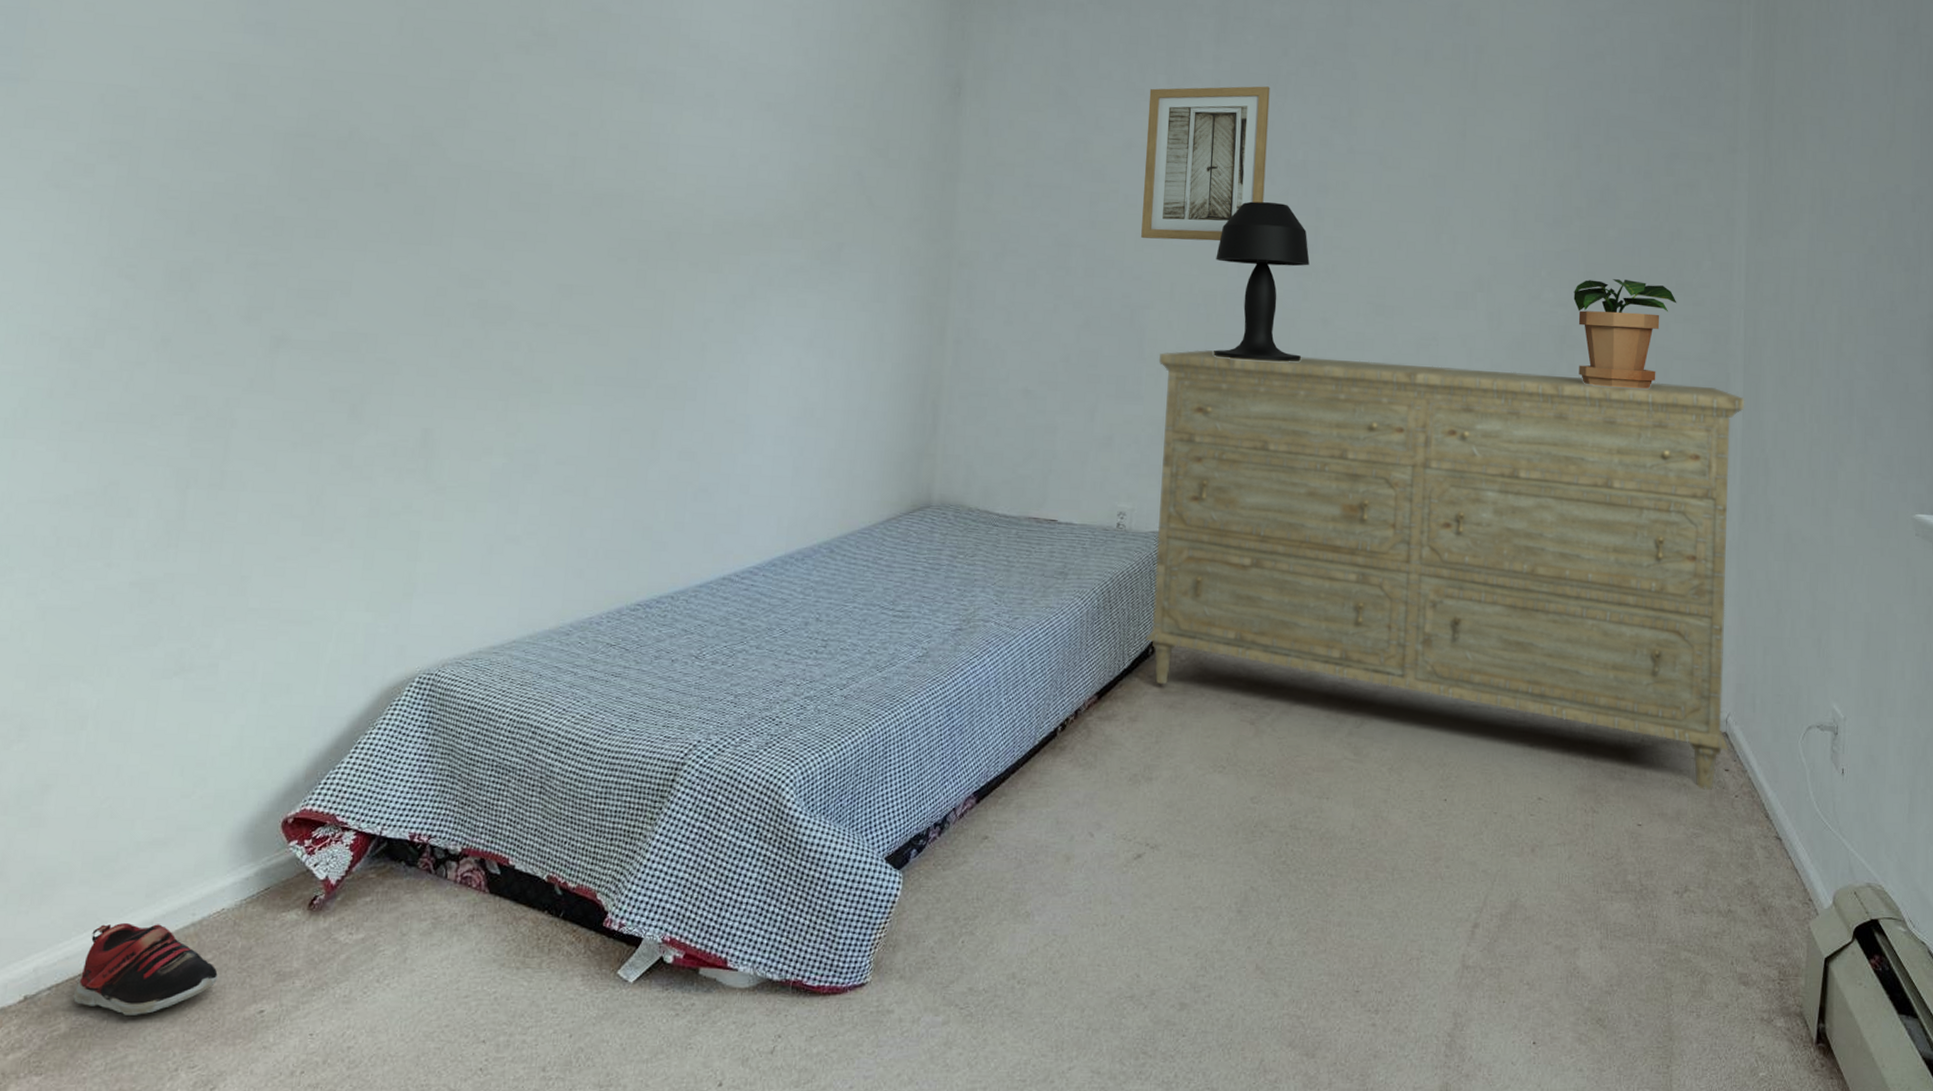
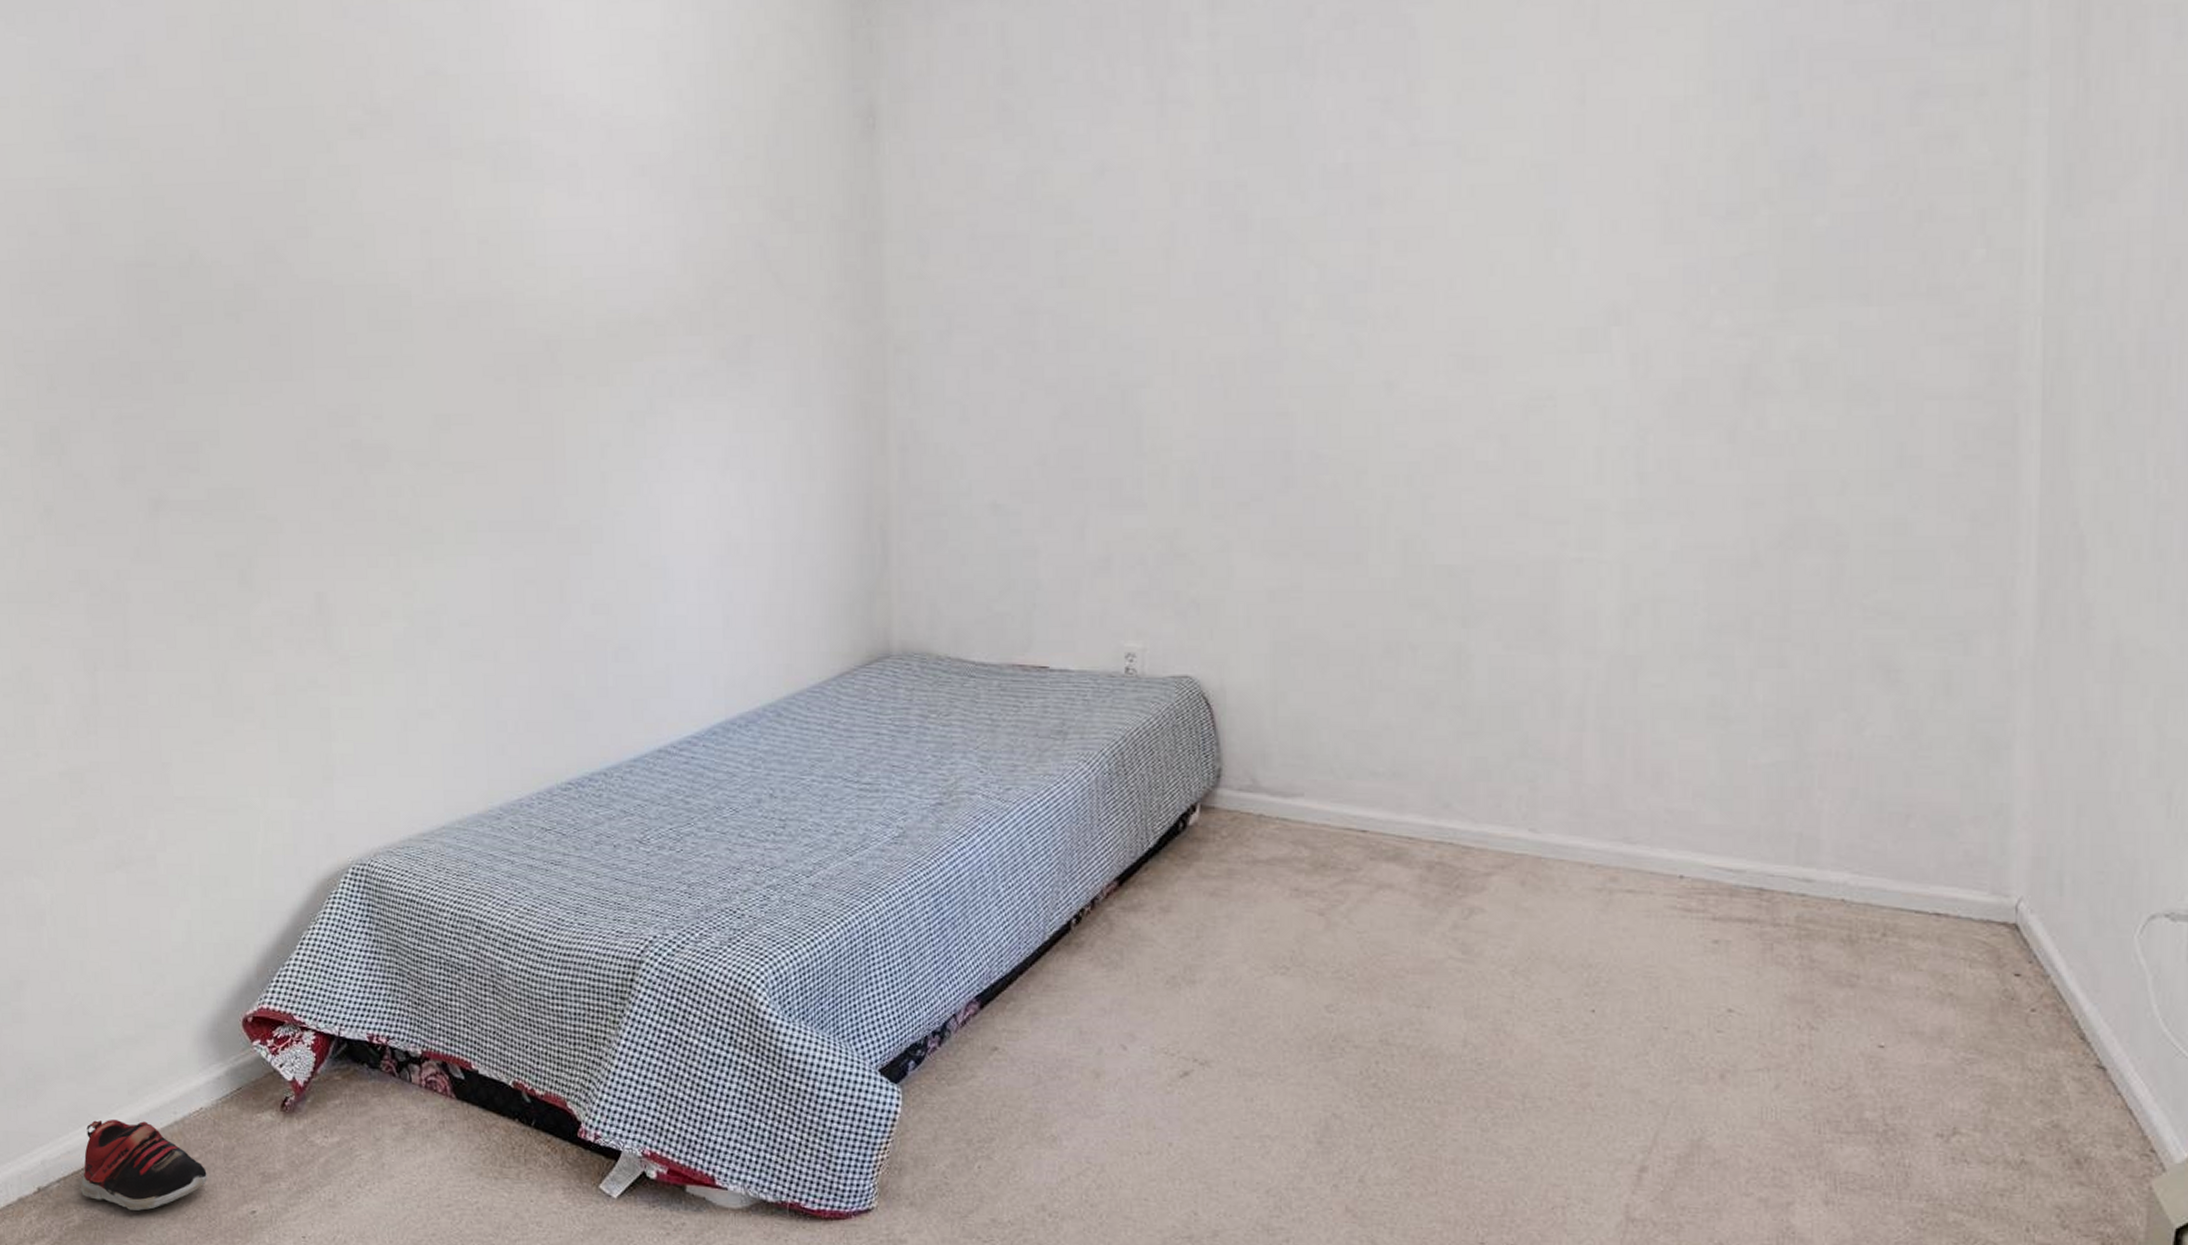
wall art: present [1141,86,1270,241] -> none [1123,64,1292,295]
dresser: present [1145,350,1745,790] -> none [1163,435,2045,1001]
table lamp: present [1214,201,1310,362] -> none [1231,227,1362,446]
potted plant: present [1573,279,1677,390] -> none [1762,288,1930,448]

